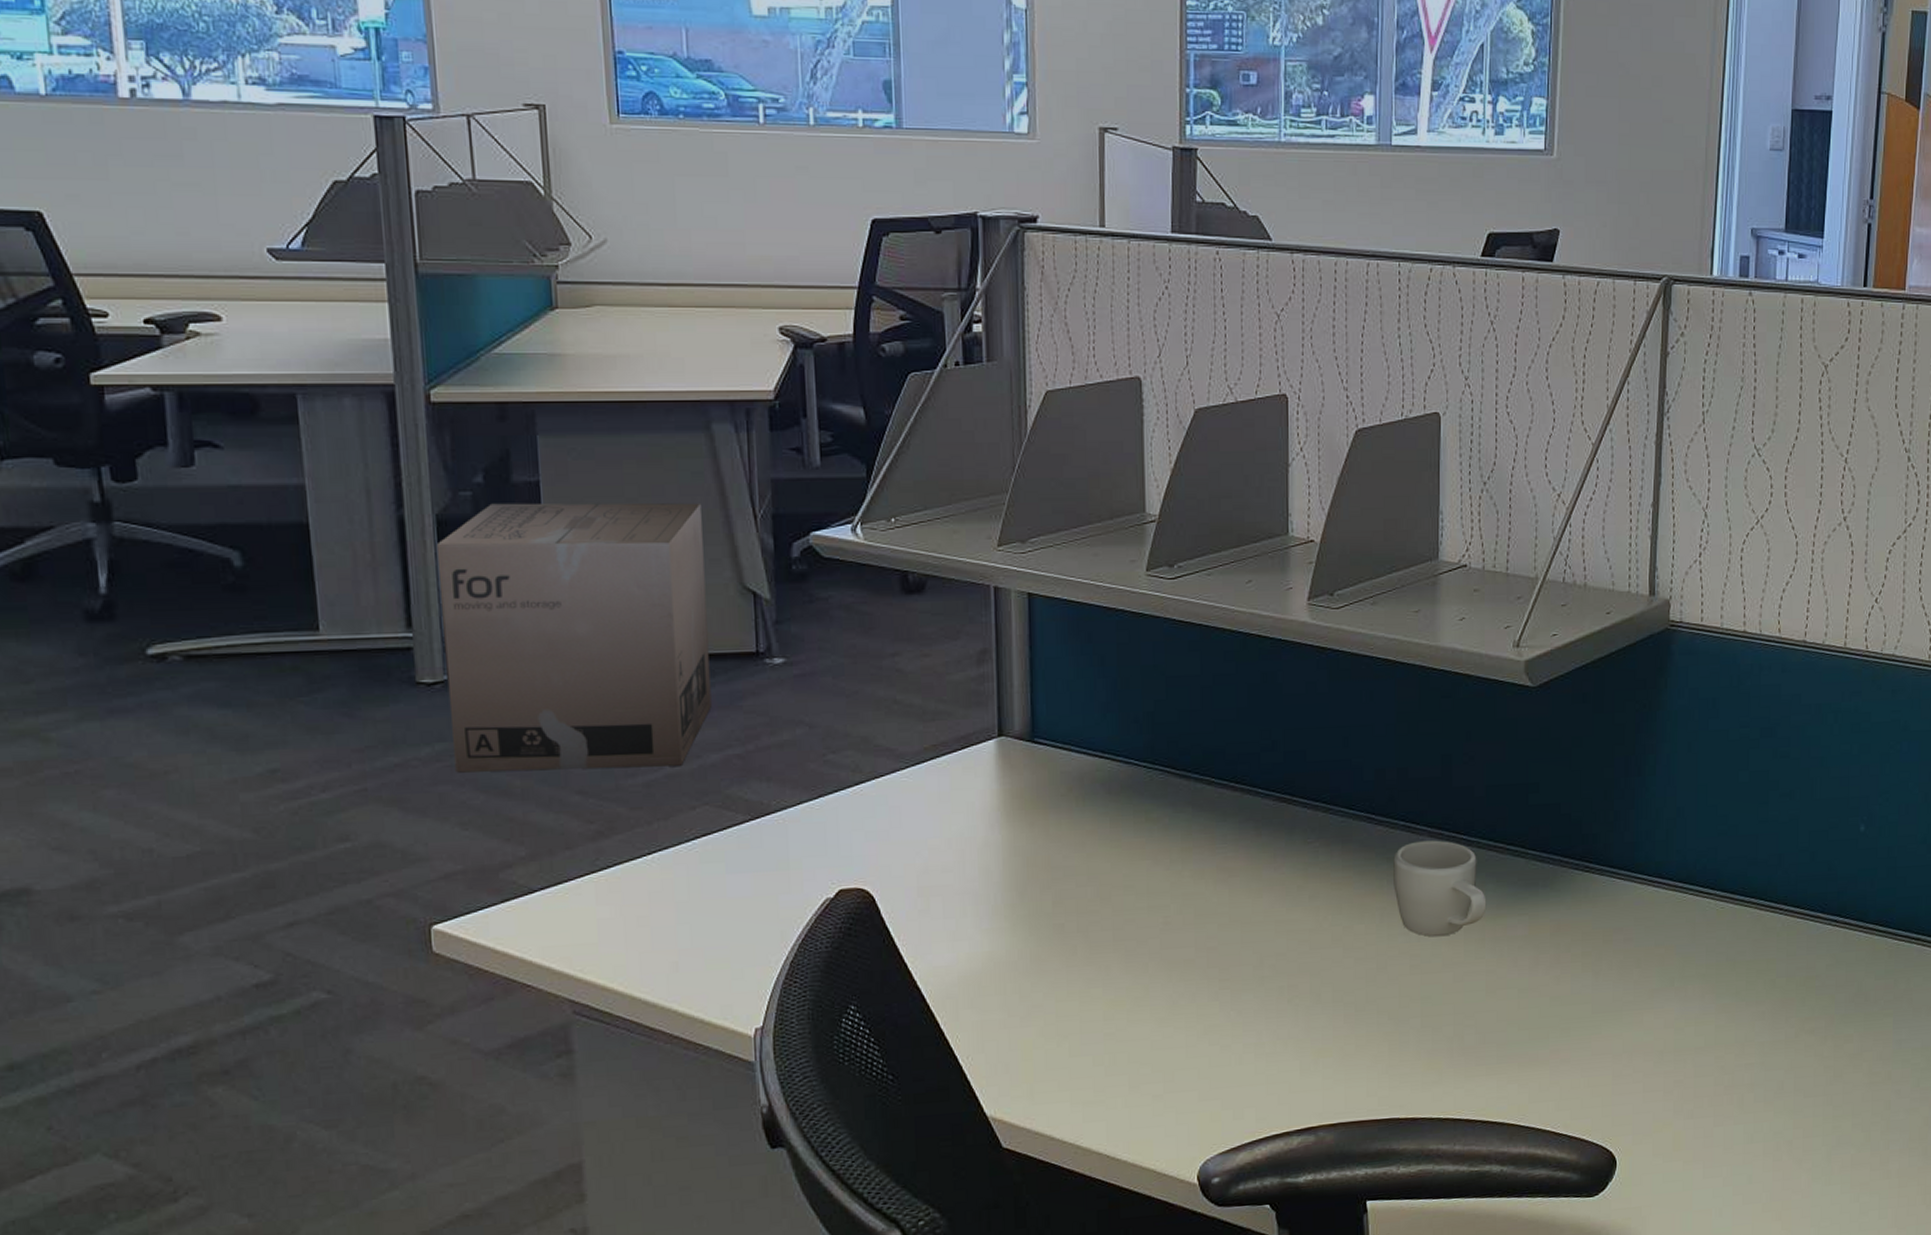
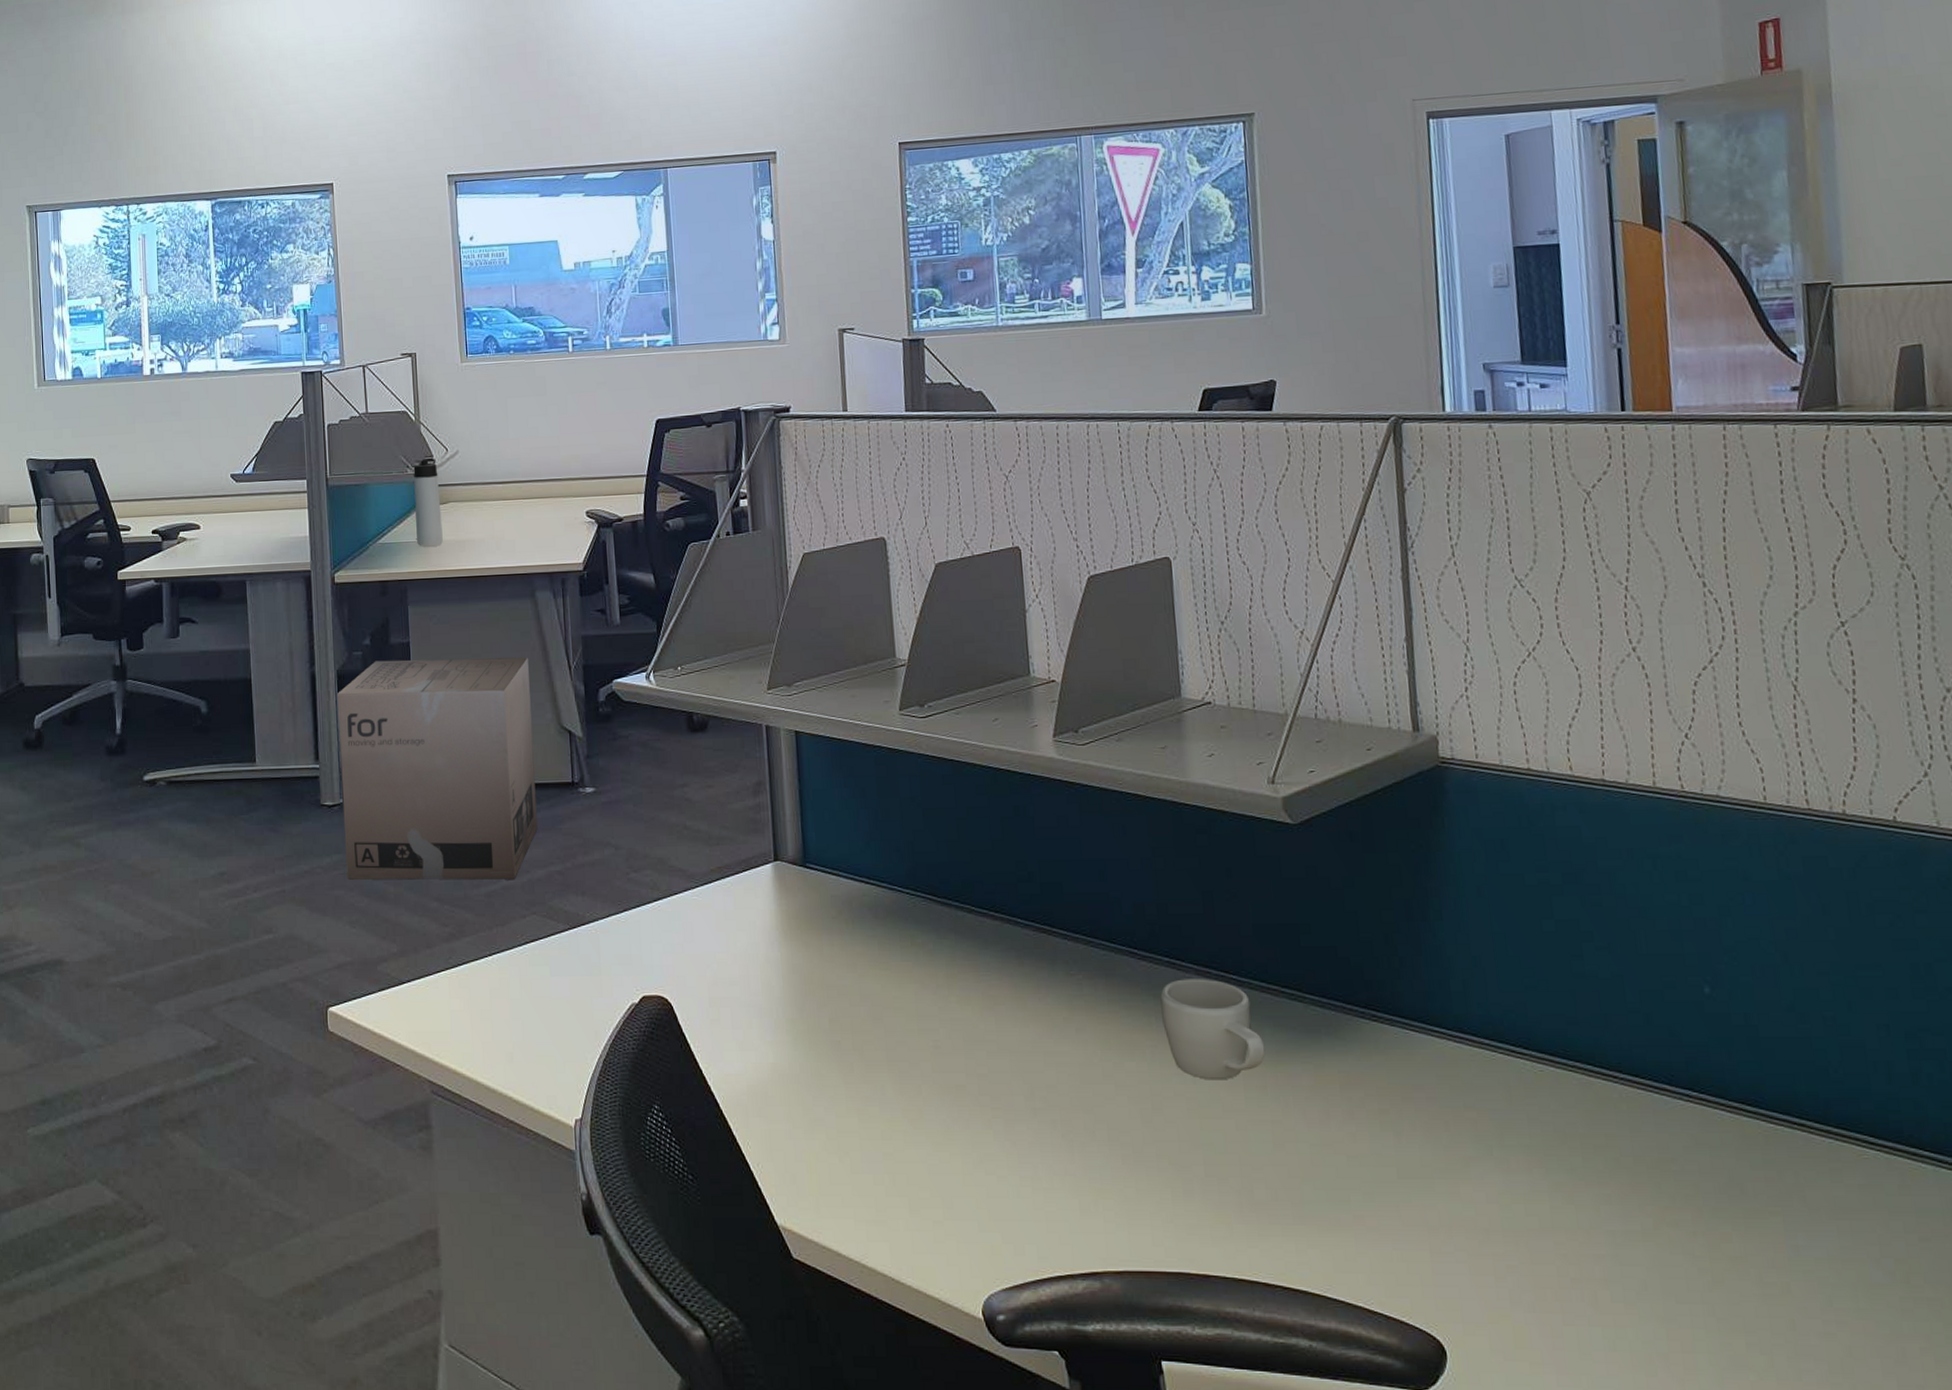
thermos bottle: none [543,245,585,361] -> present [413,457,443,547]

